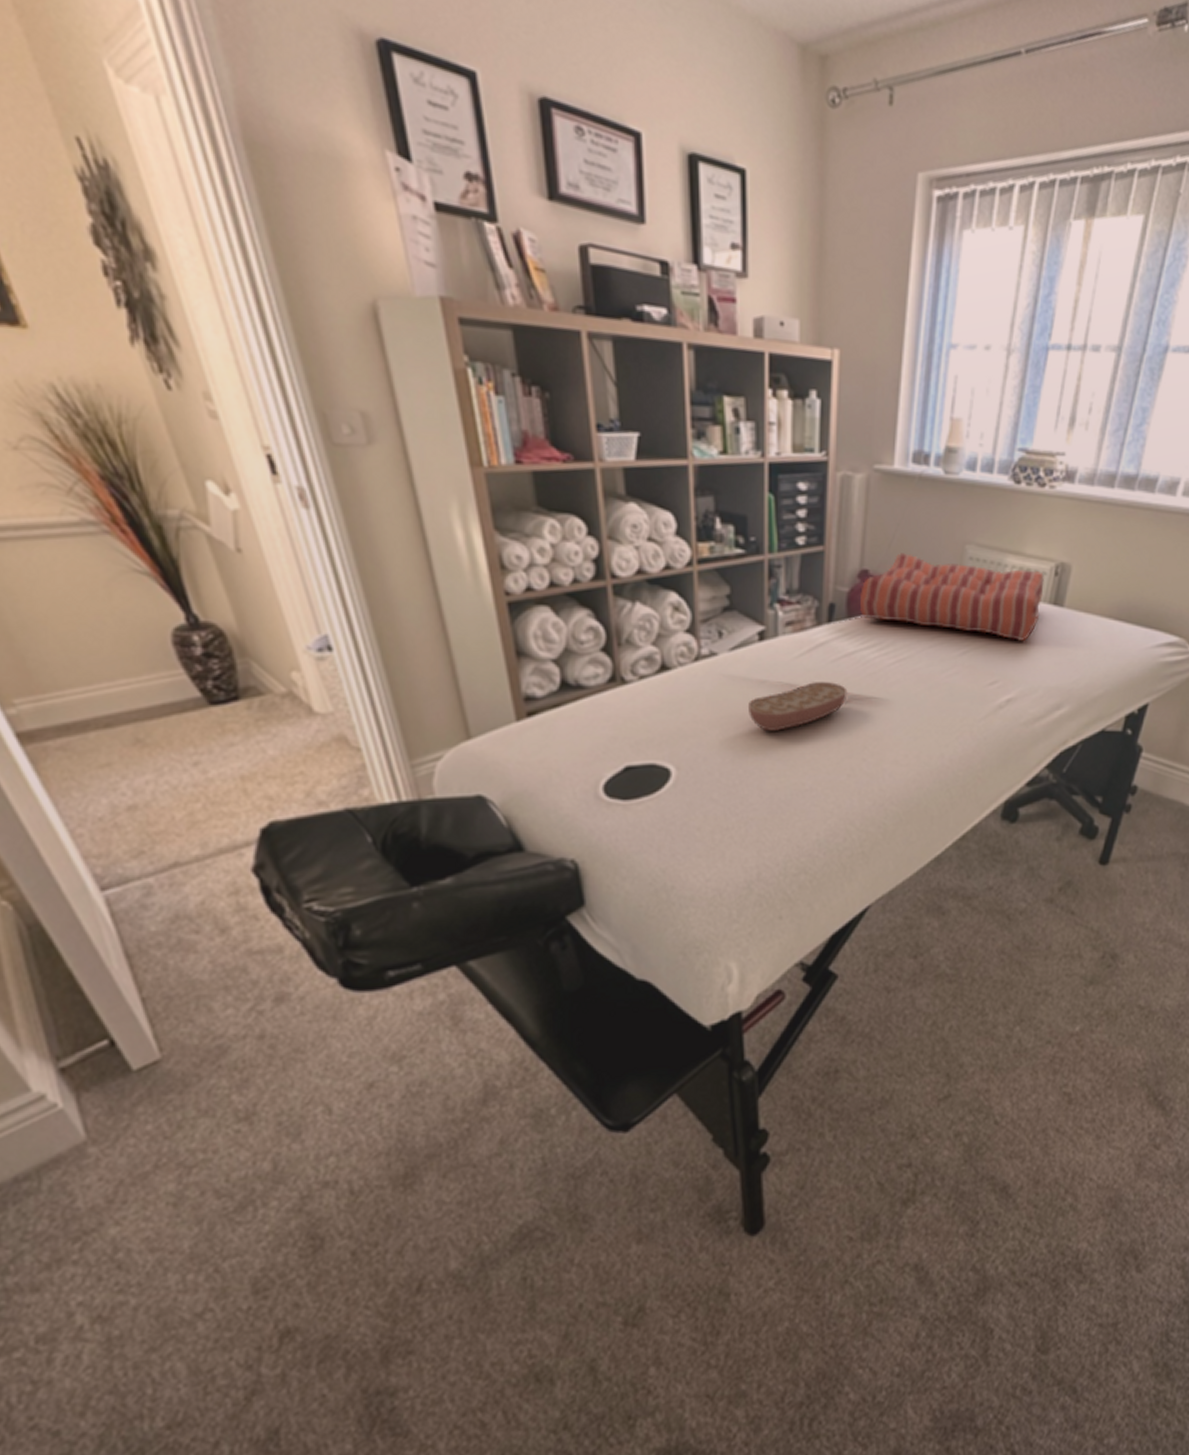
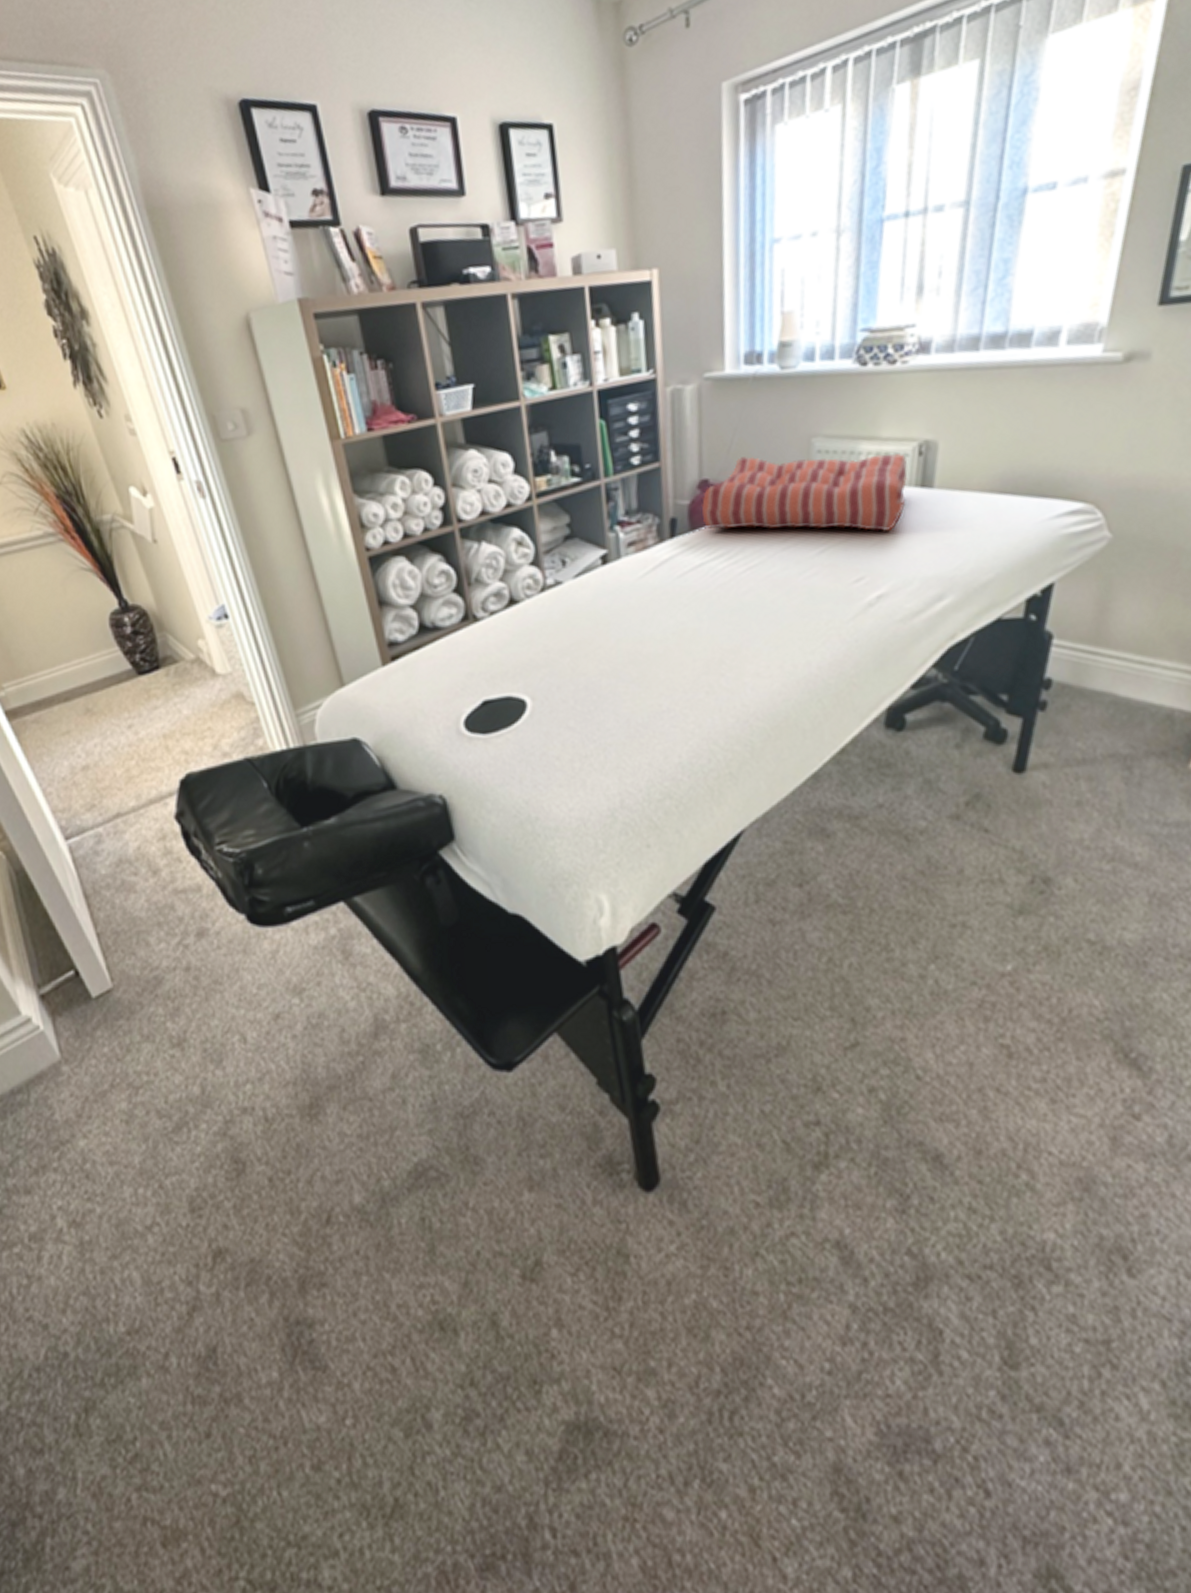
anatomical model: present [747,682,848,731] -> none [596,598,698,654]

